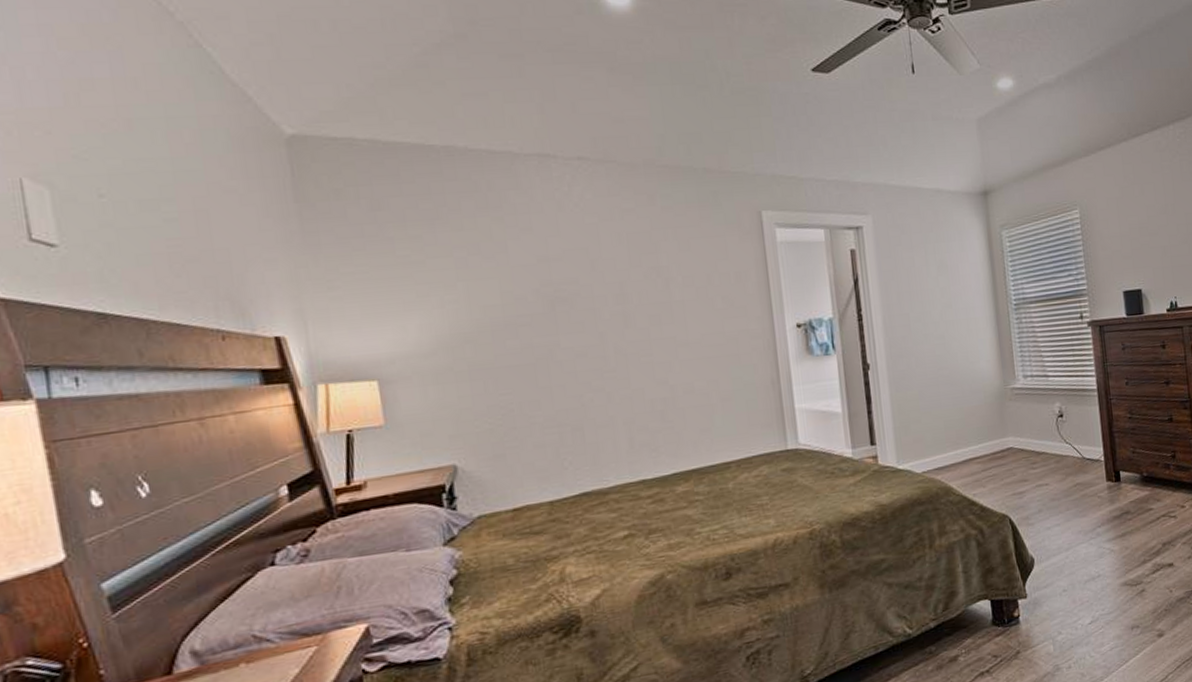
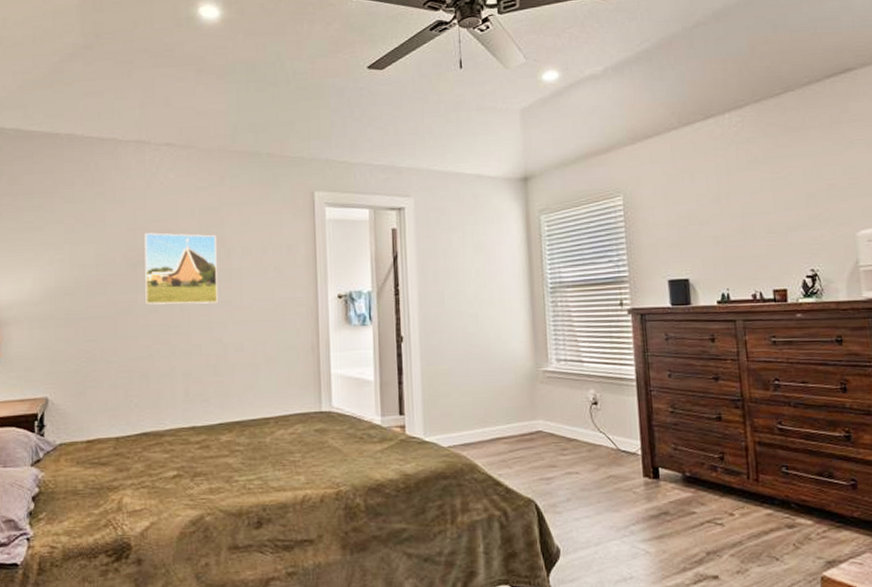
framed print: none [561,263,659,348] -> present [144,233,218,305]

